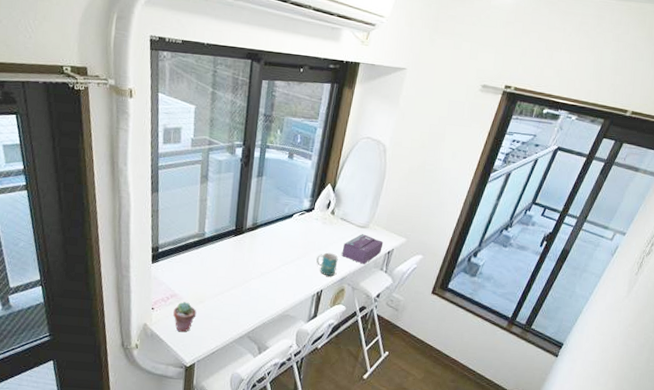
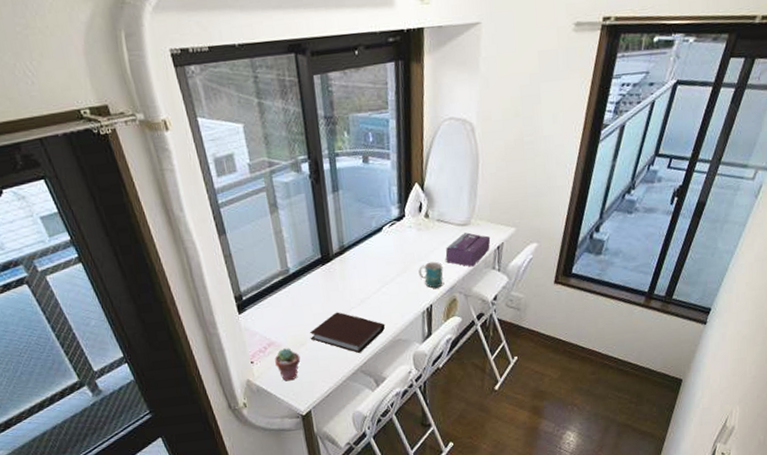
notebook: none [209,279,278,321] -> present [309,312,385,354]

